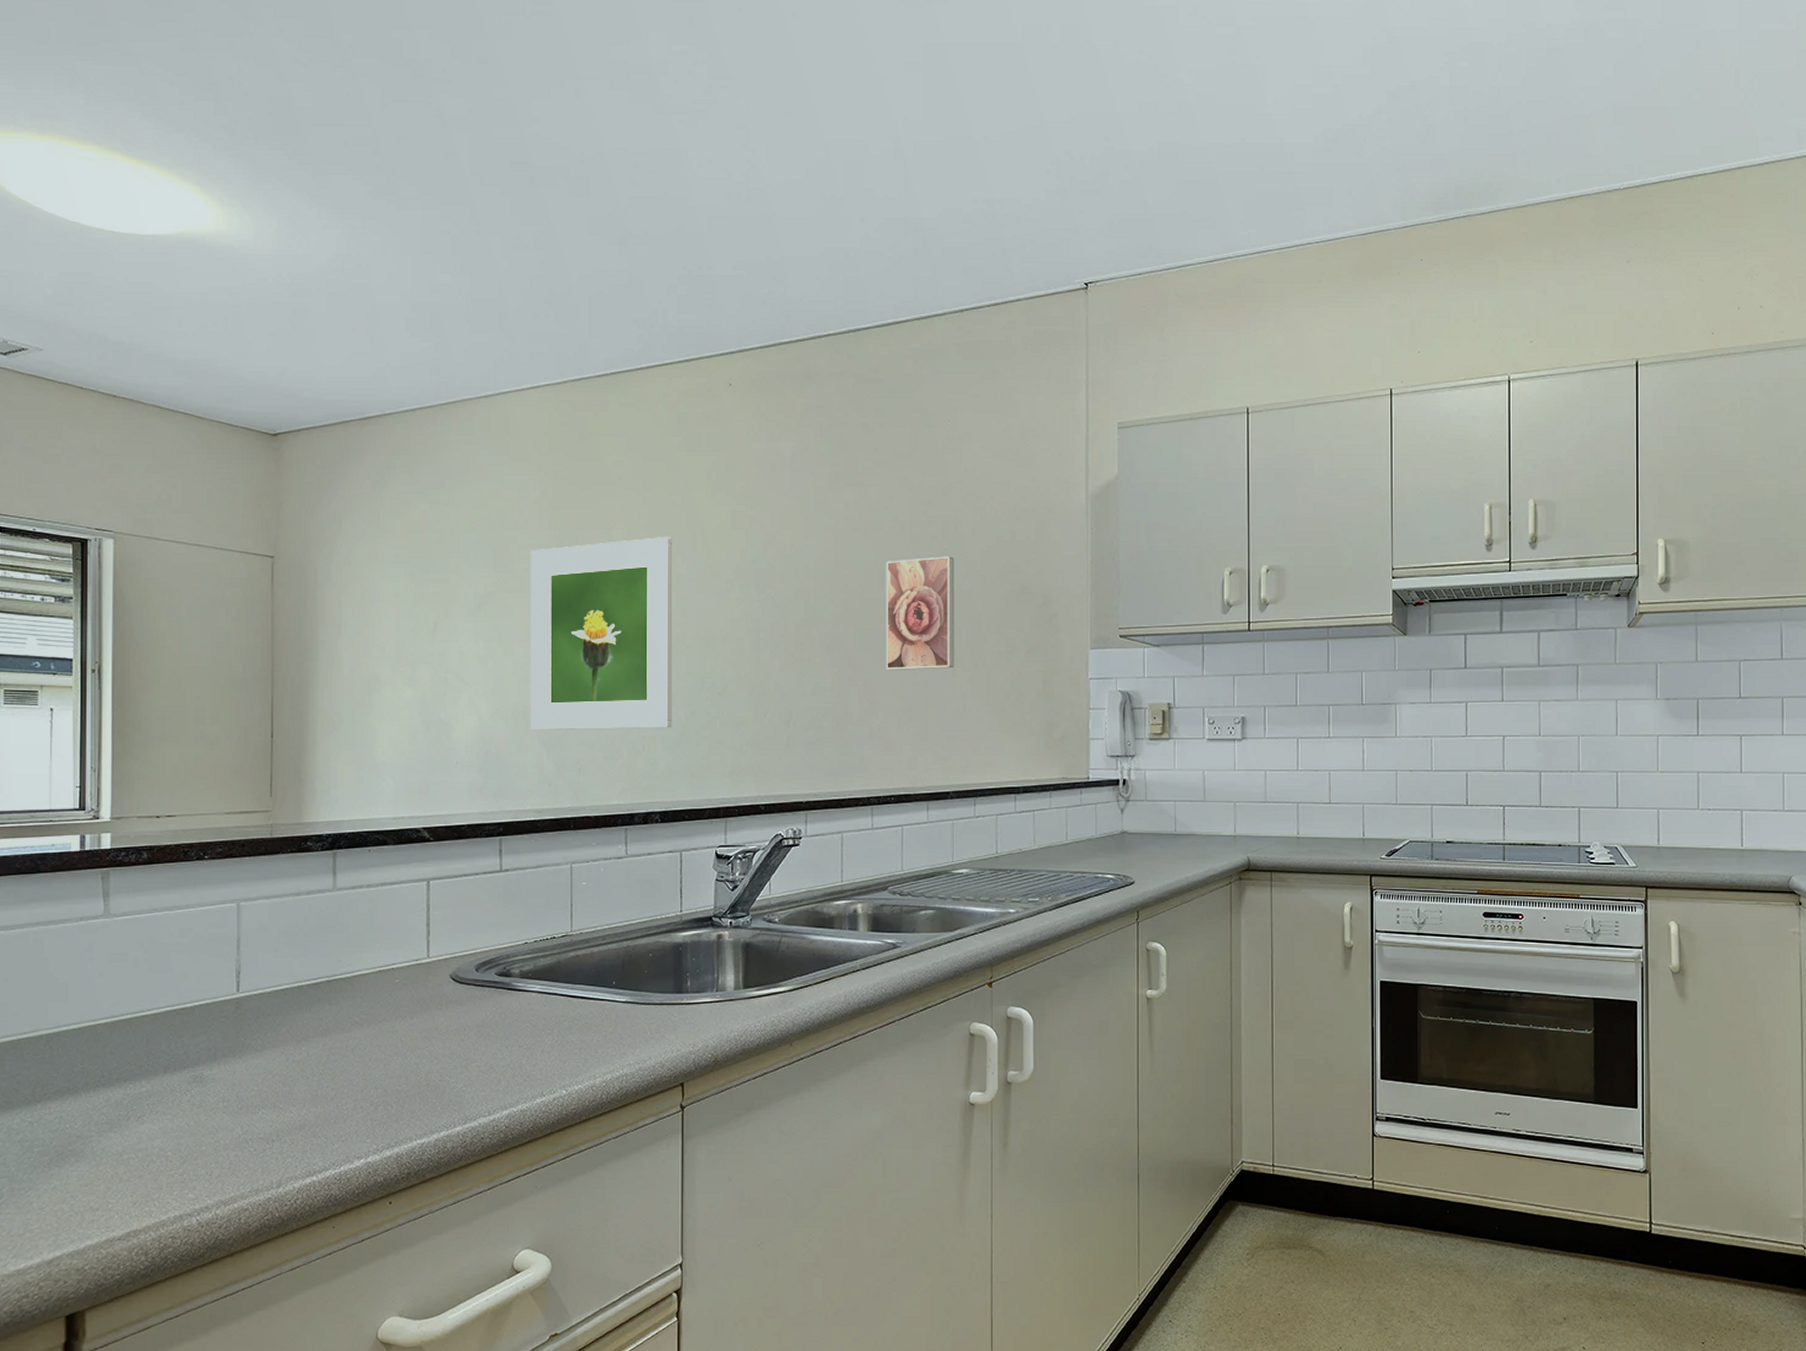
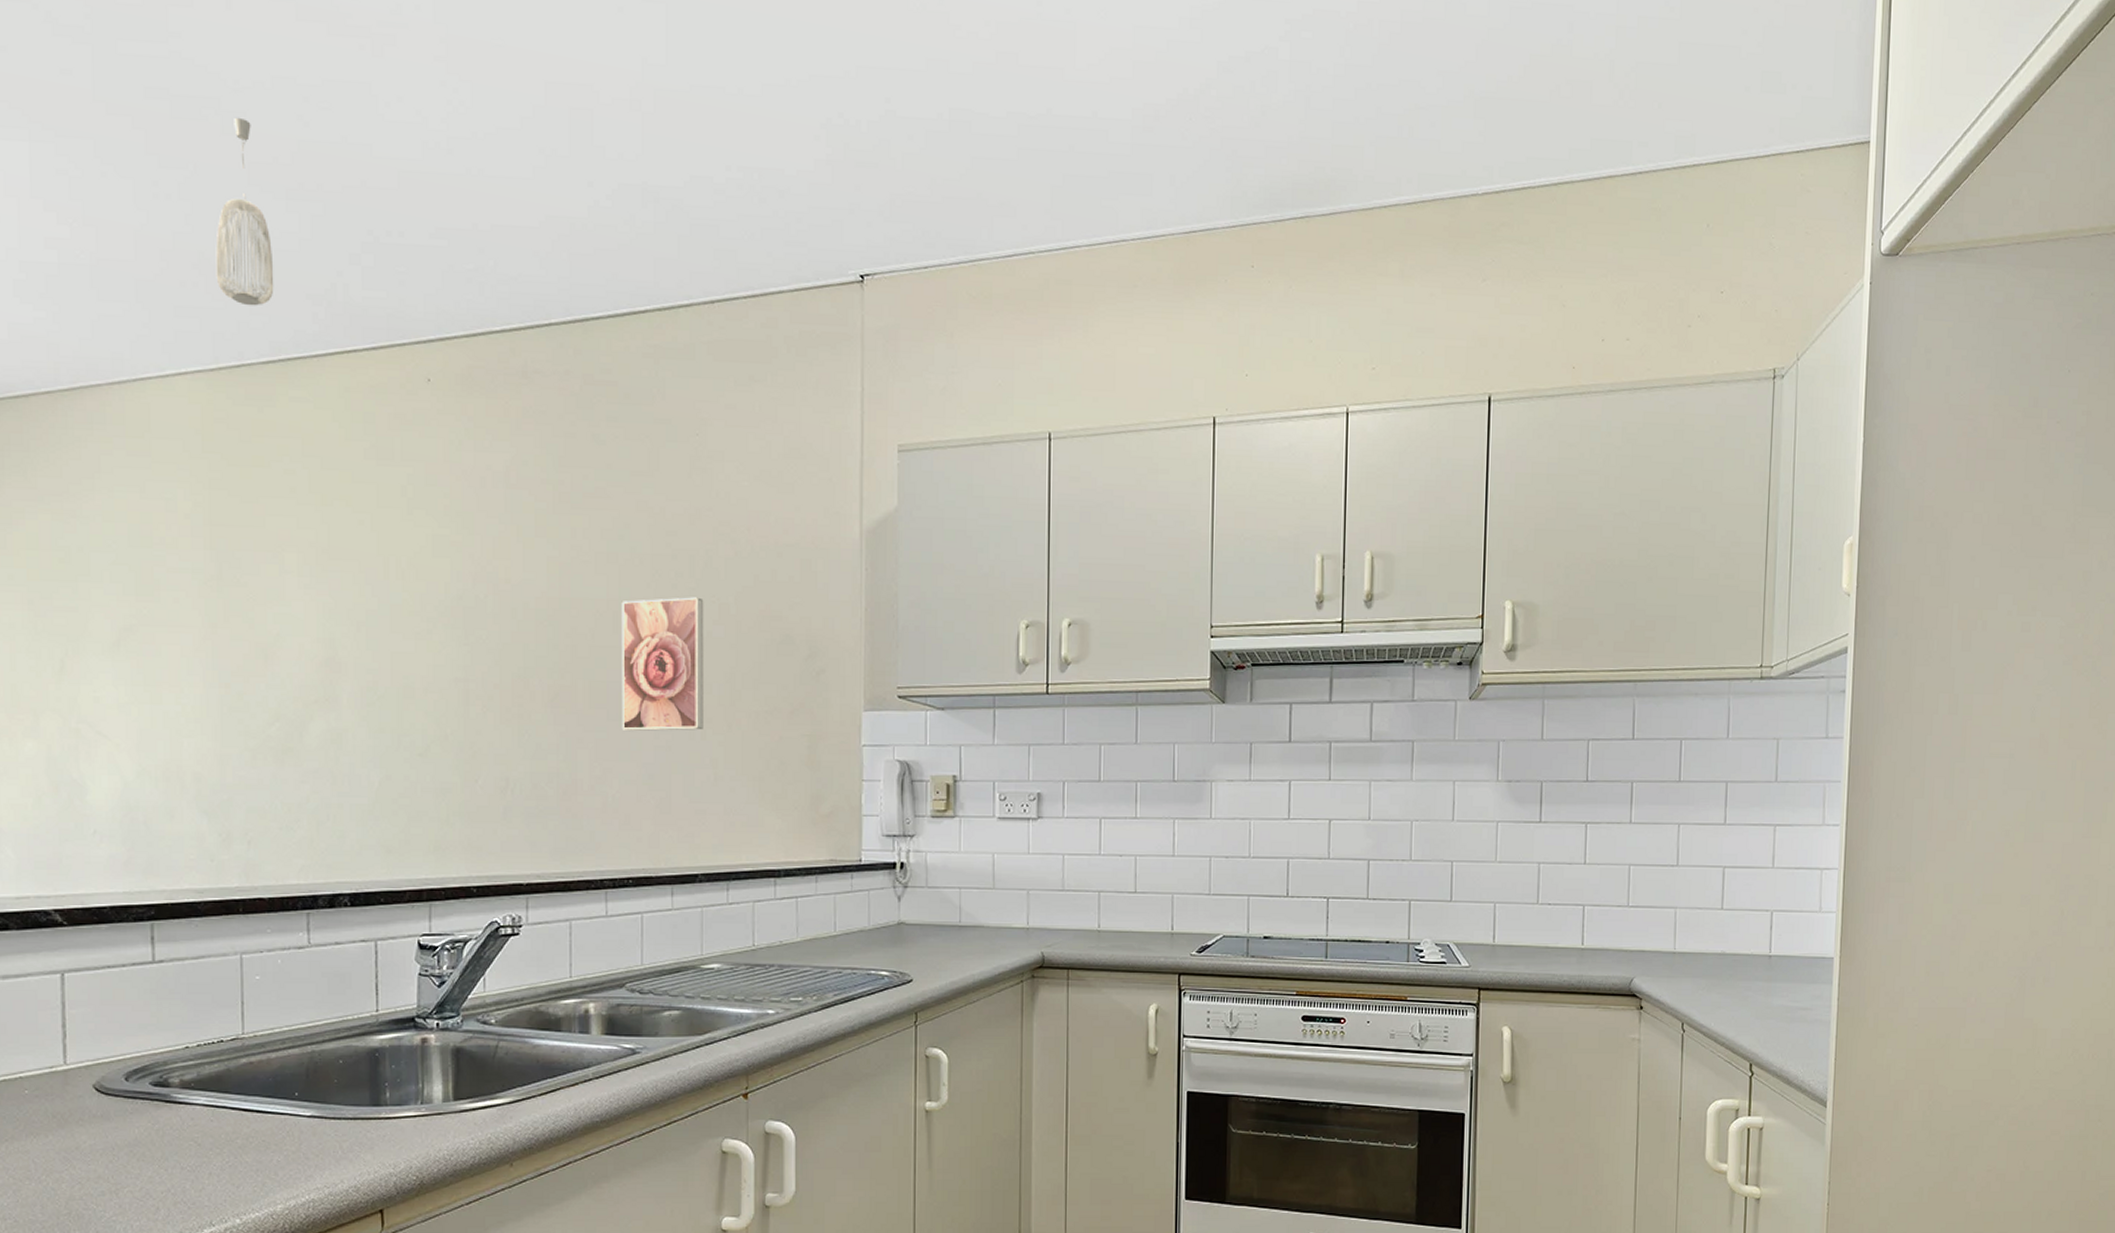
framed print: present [530,537,673,731] -> none [182,564,363,795]
pendant light: none [563,182,609,331] -> present [215,117,274,306]

